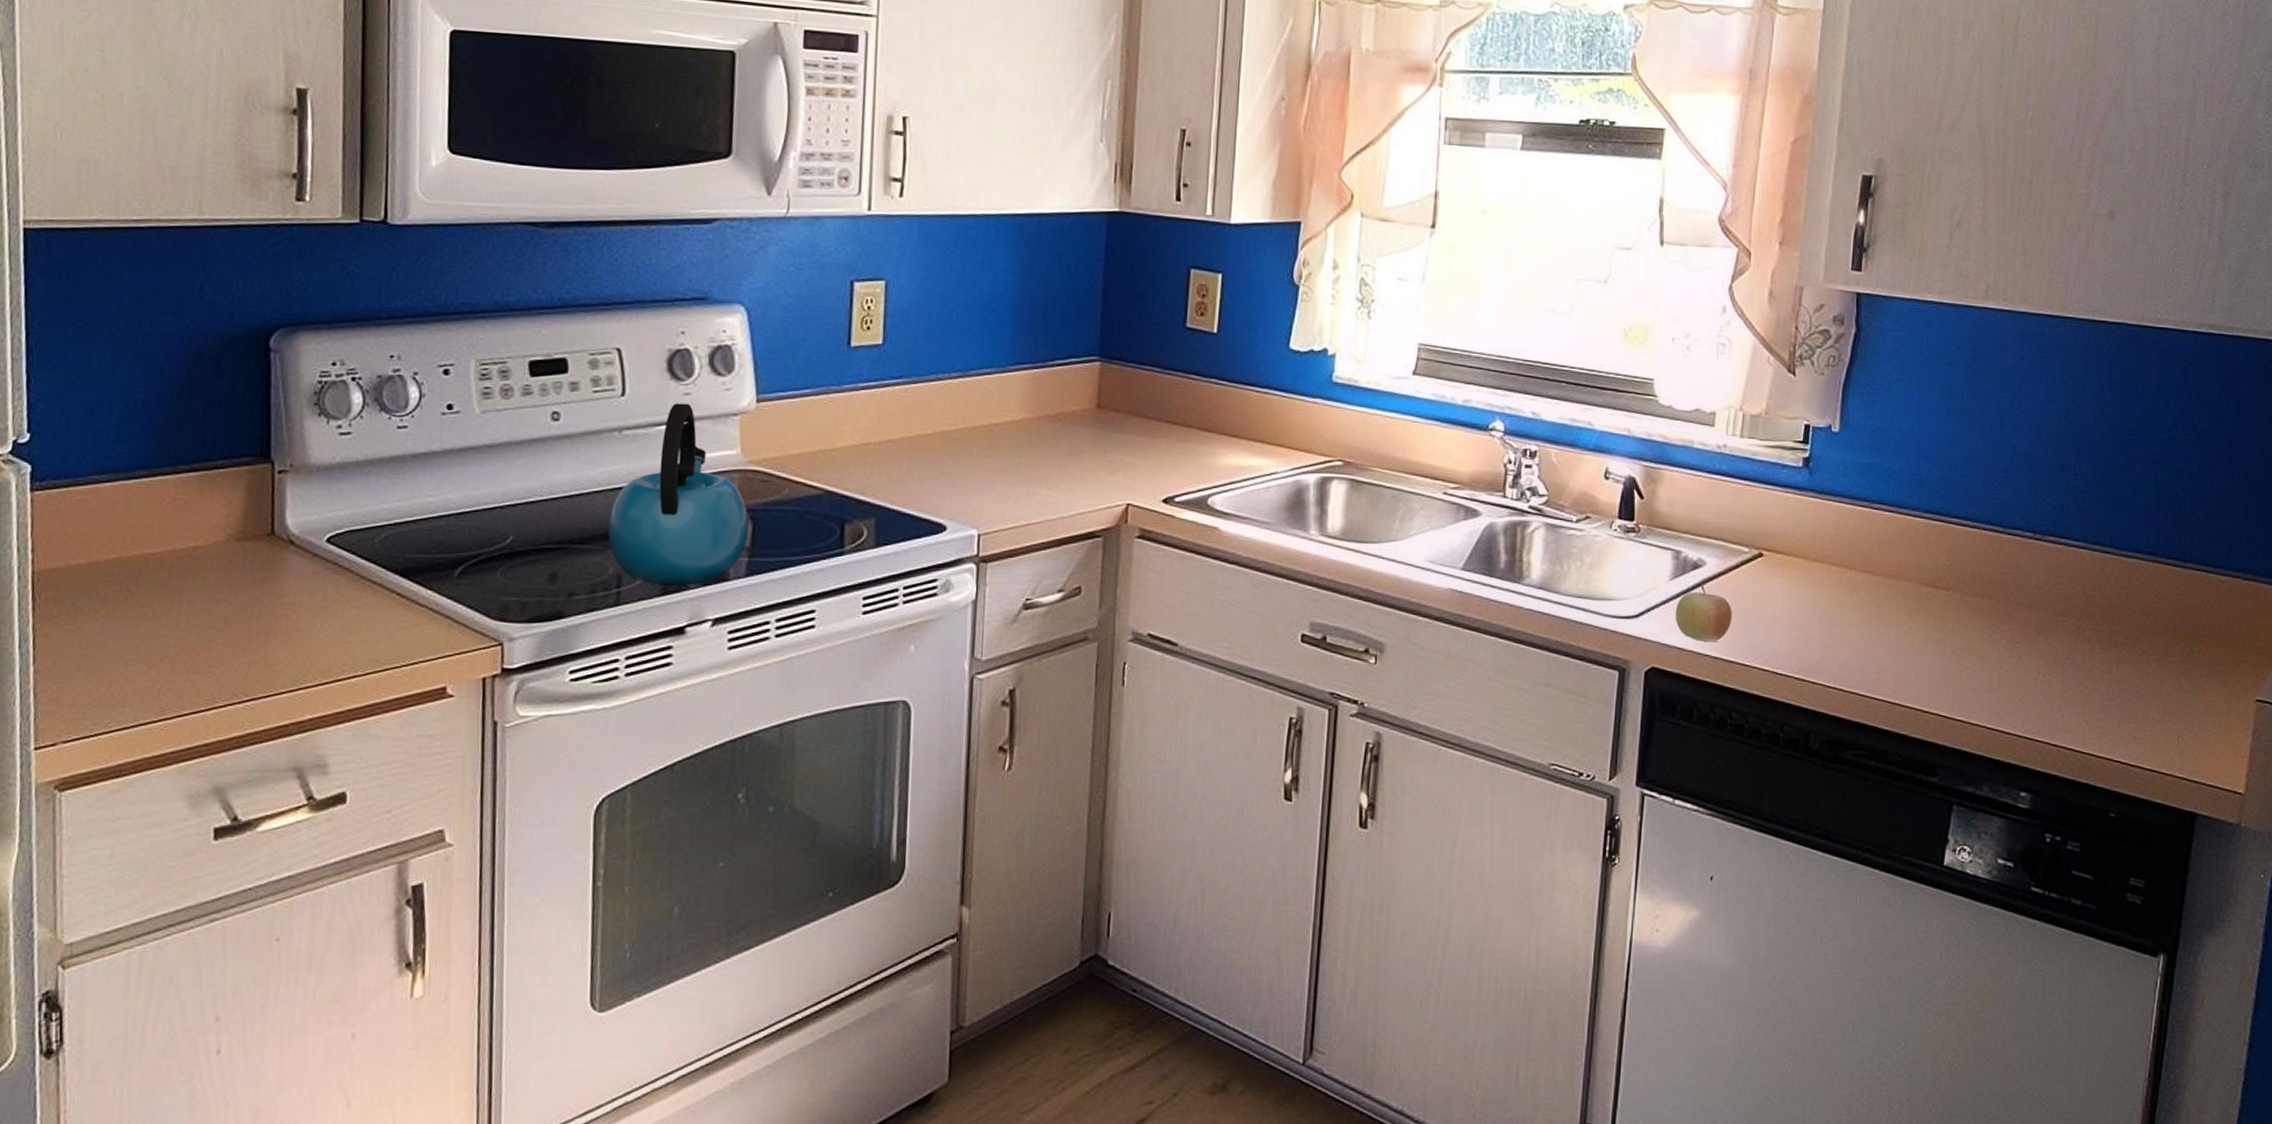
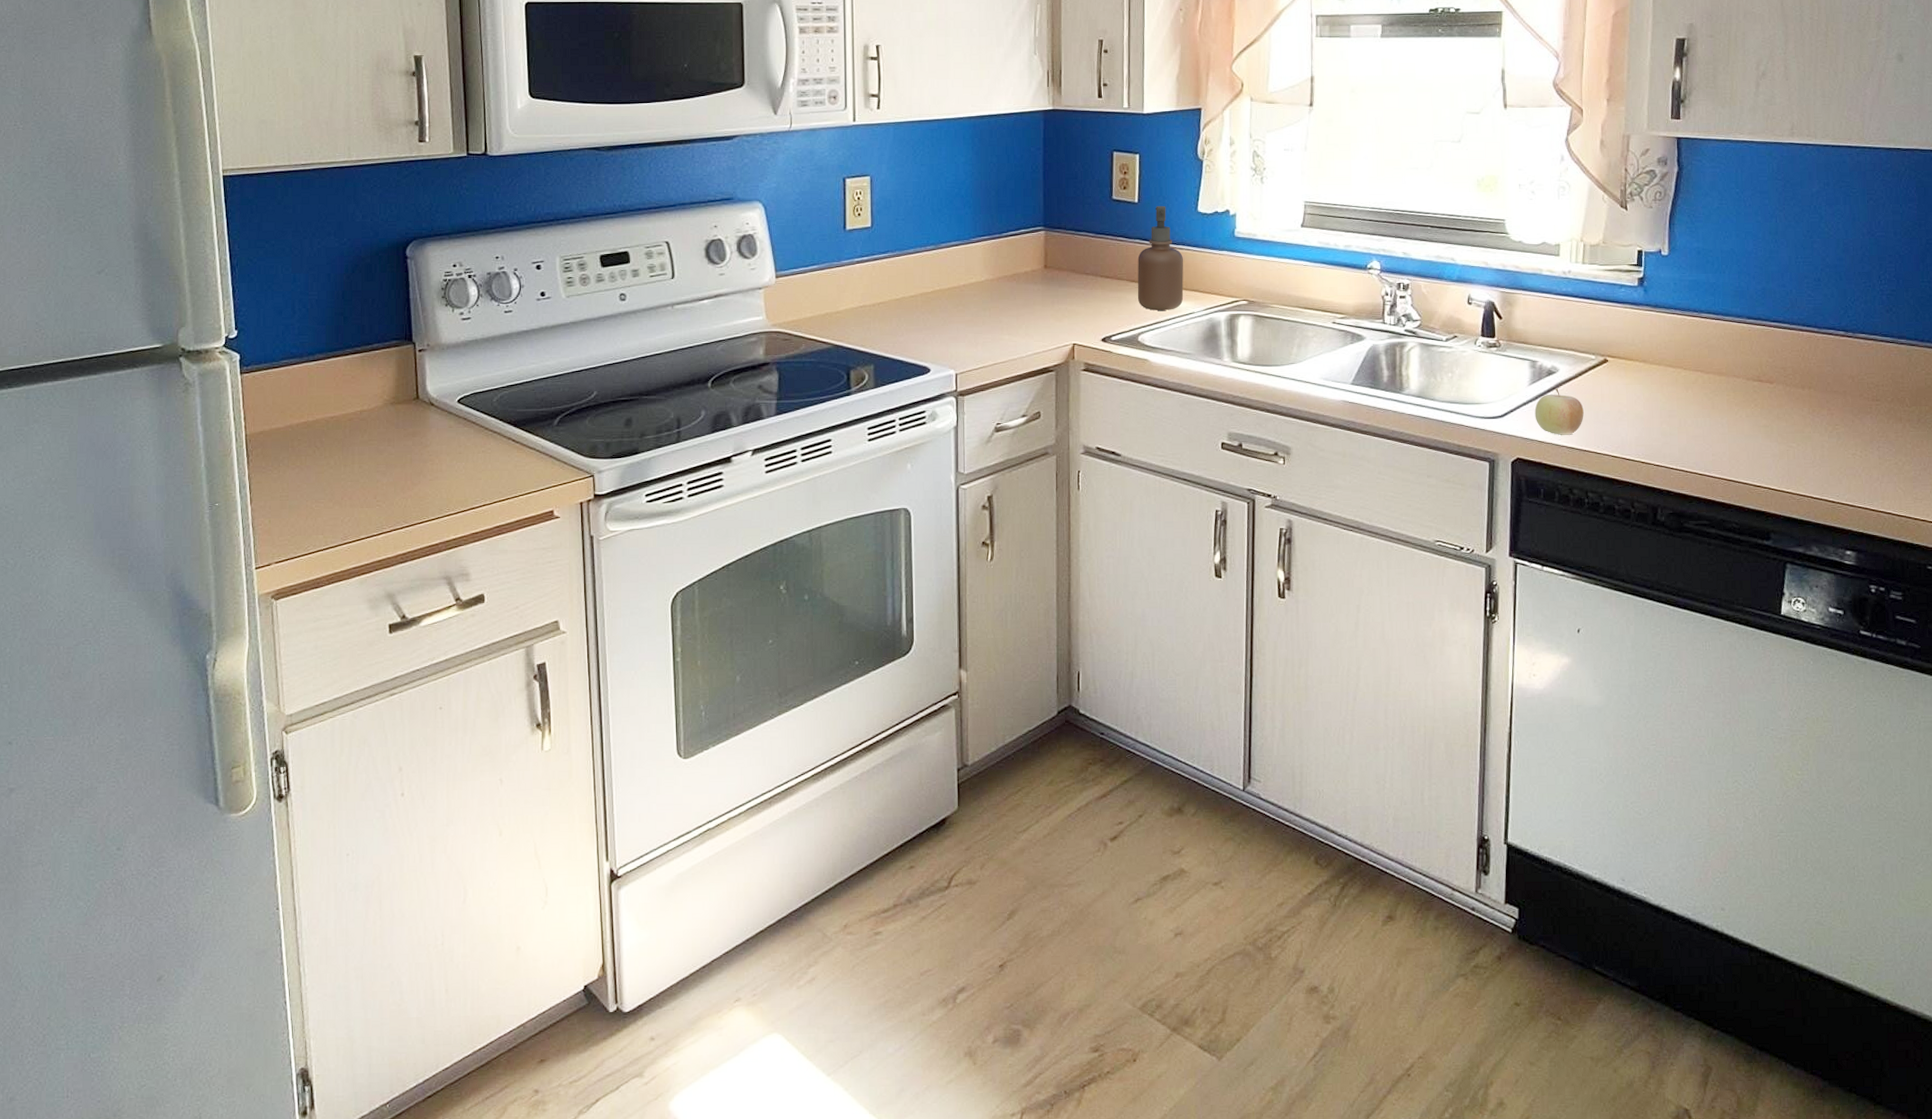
kettle: present [608,403,749,586] -> none [668,282,776,425]
soap dispenser: none [1209,338,1268,468] -> present [1137,205,1184,310]

